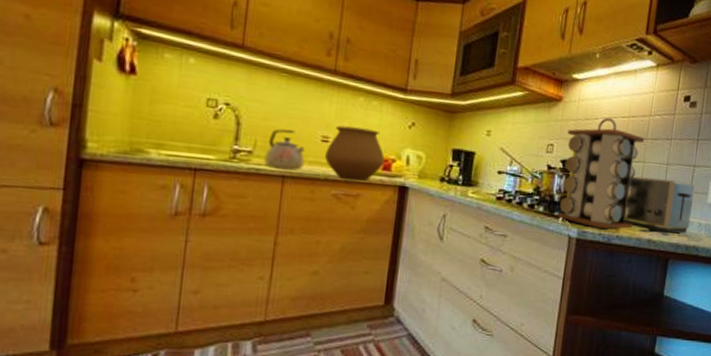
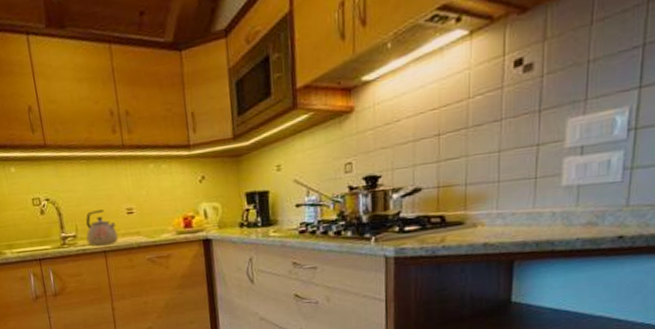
ceramic pot: present [325,125,385,182] -> none [133,192,185,245]
spice rack: present [557,117,645,230] -> none [366,114,465,243]
toaster: present [623,176,695,234] -> none [449,167,542,234]

